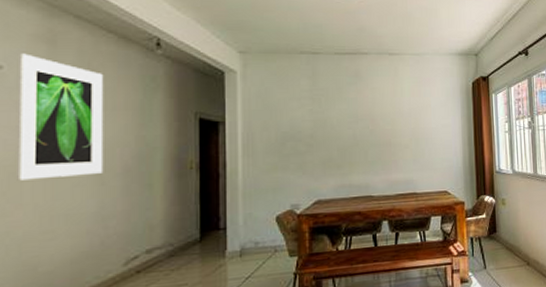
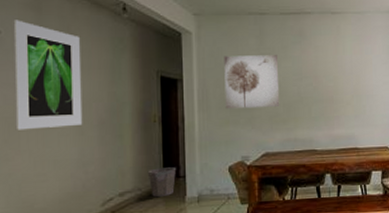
waste bin: none [181,218,215,253] -> present [147,167,176,198]
wall art: none [272,96,334,154] -> present [224,55,280,109]

